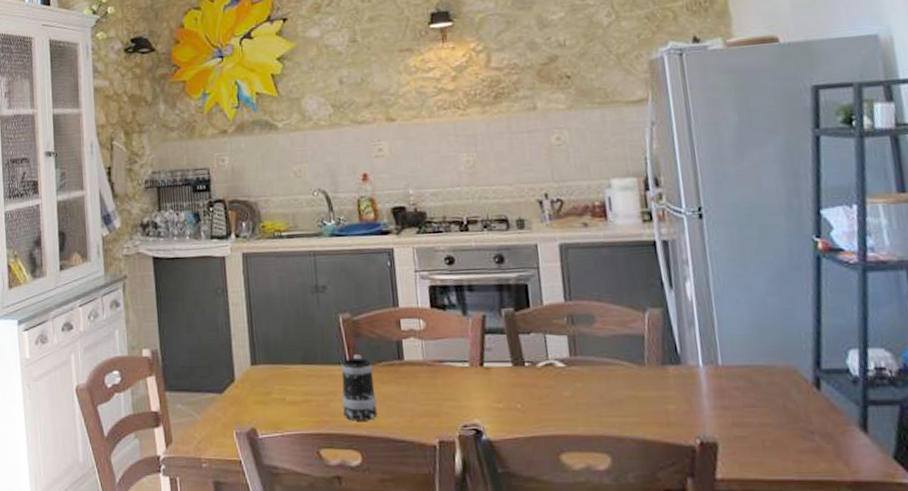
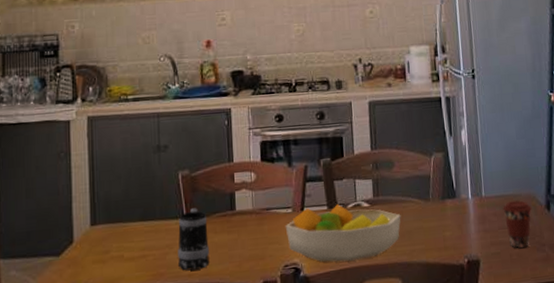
fruit bowl: none [461,361,607,428] -> present [285,204,401,262]
coffee cup: none [749,373,793,433] -> present [503,200,532,248]

